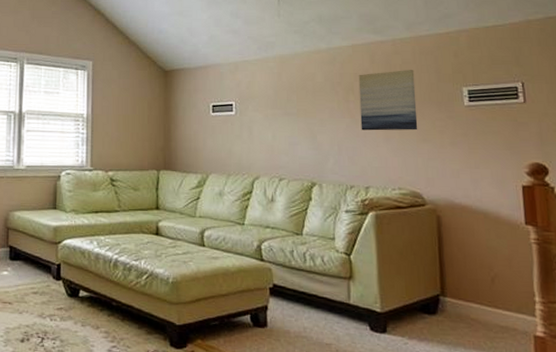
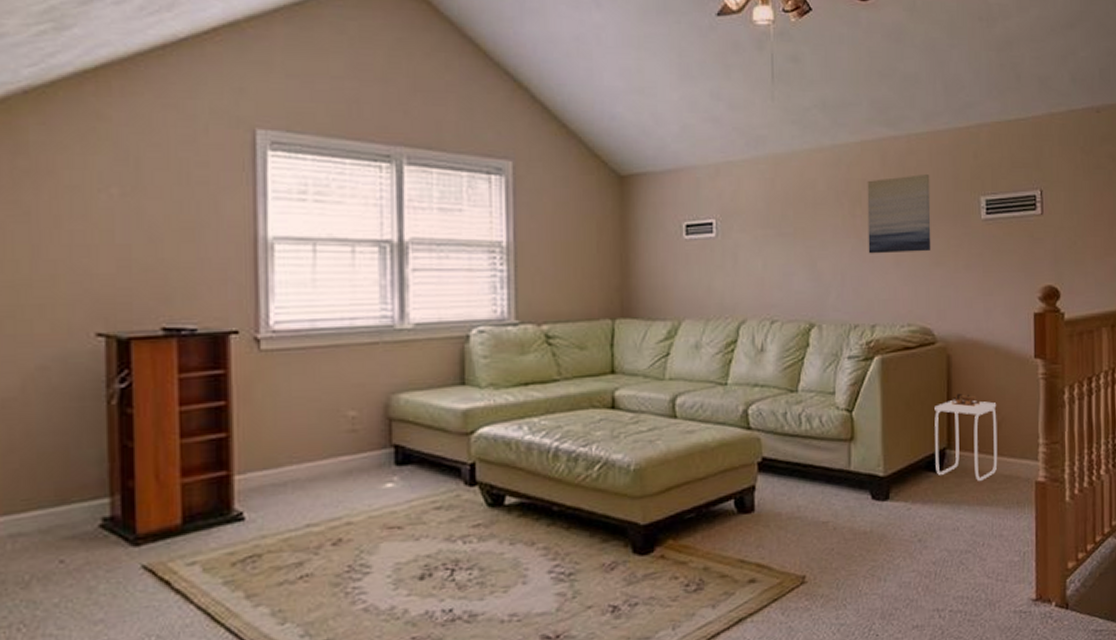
side table: none [427,250,493,328] -> present [934,394,998,481]

